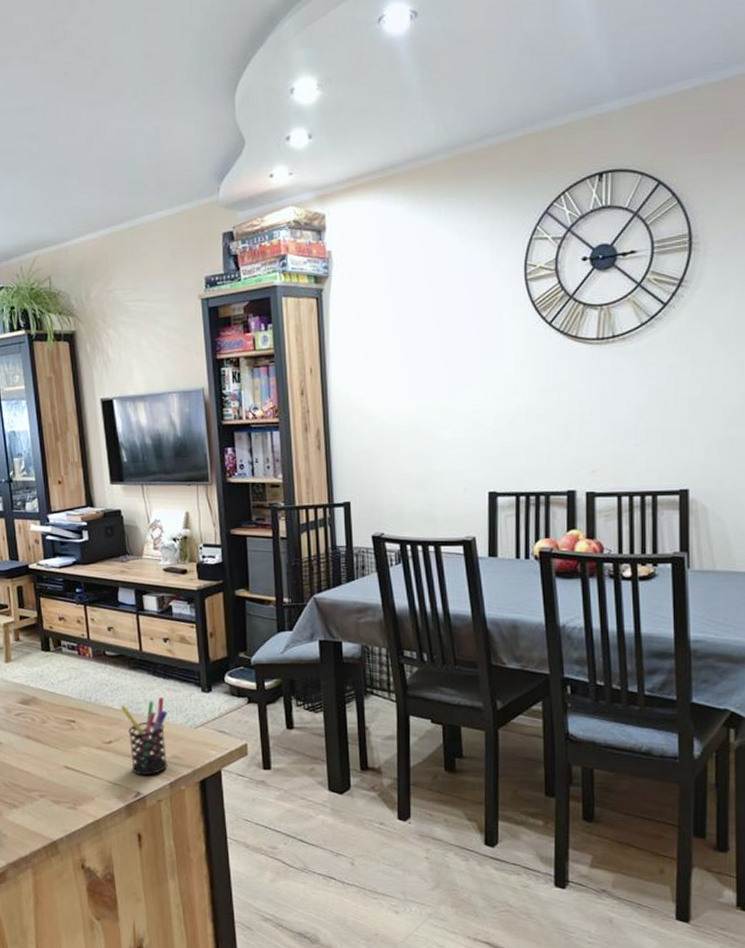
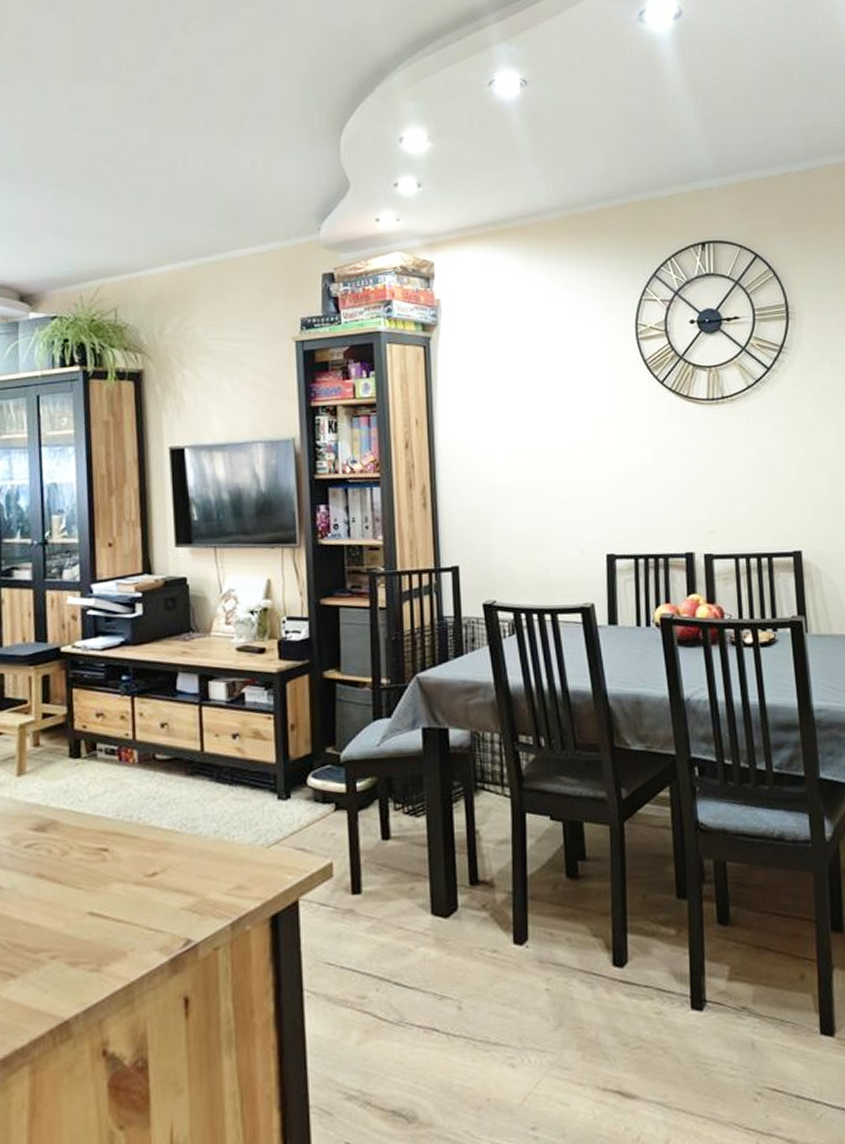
pen holder: present [120,697,168,775] -> none [171,810,233,916]

